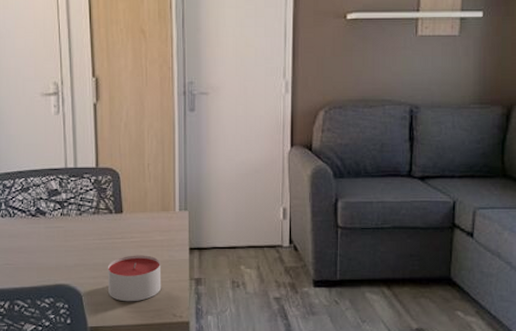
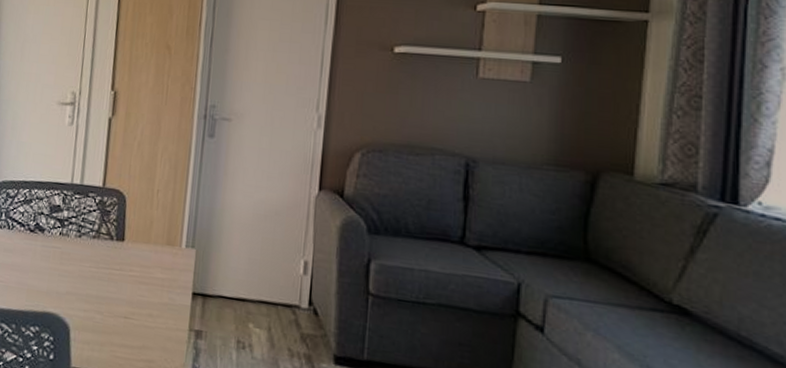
candle: present [107,255,162,302] -> none [98,290,159,347]

